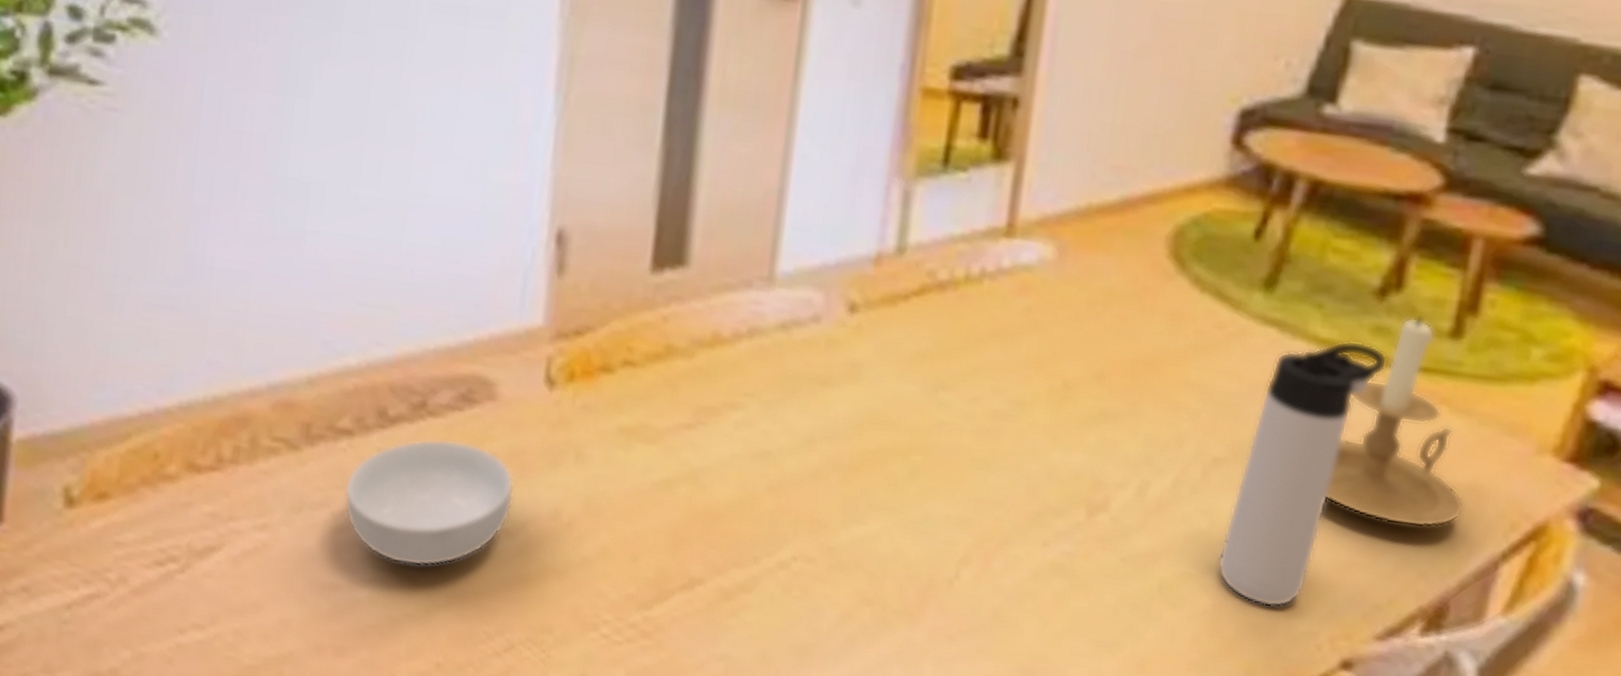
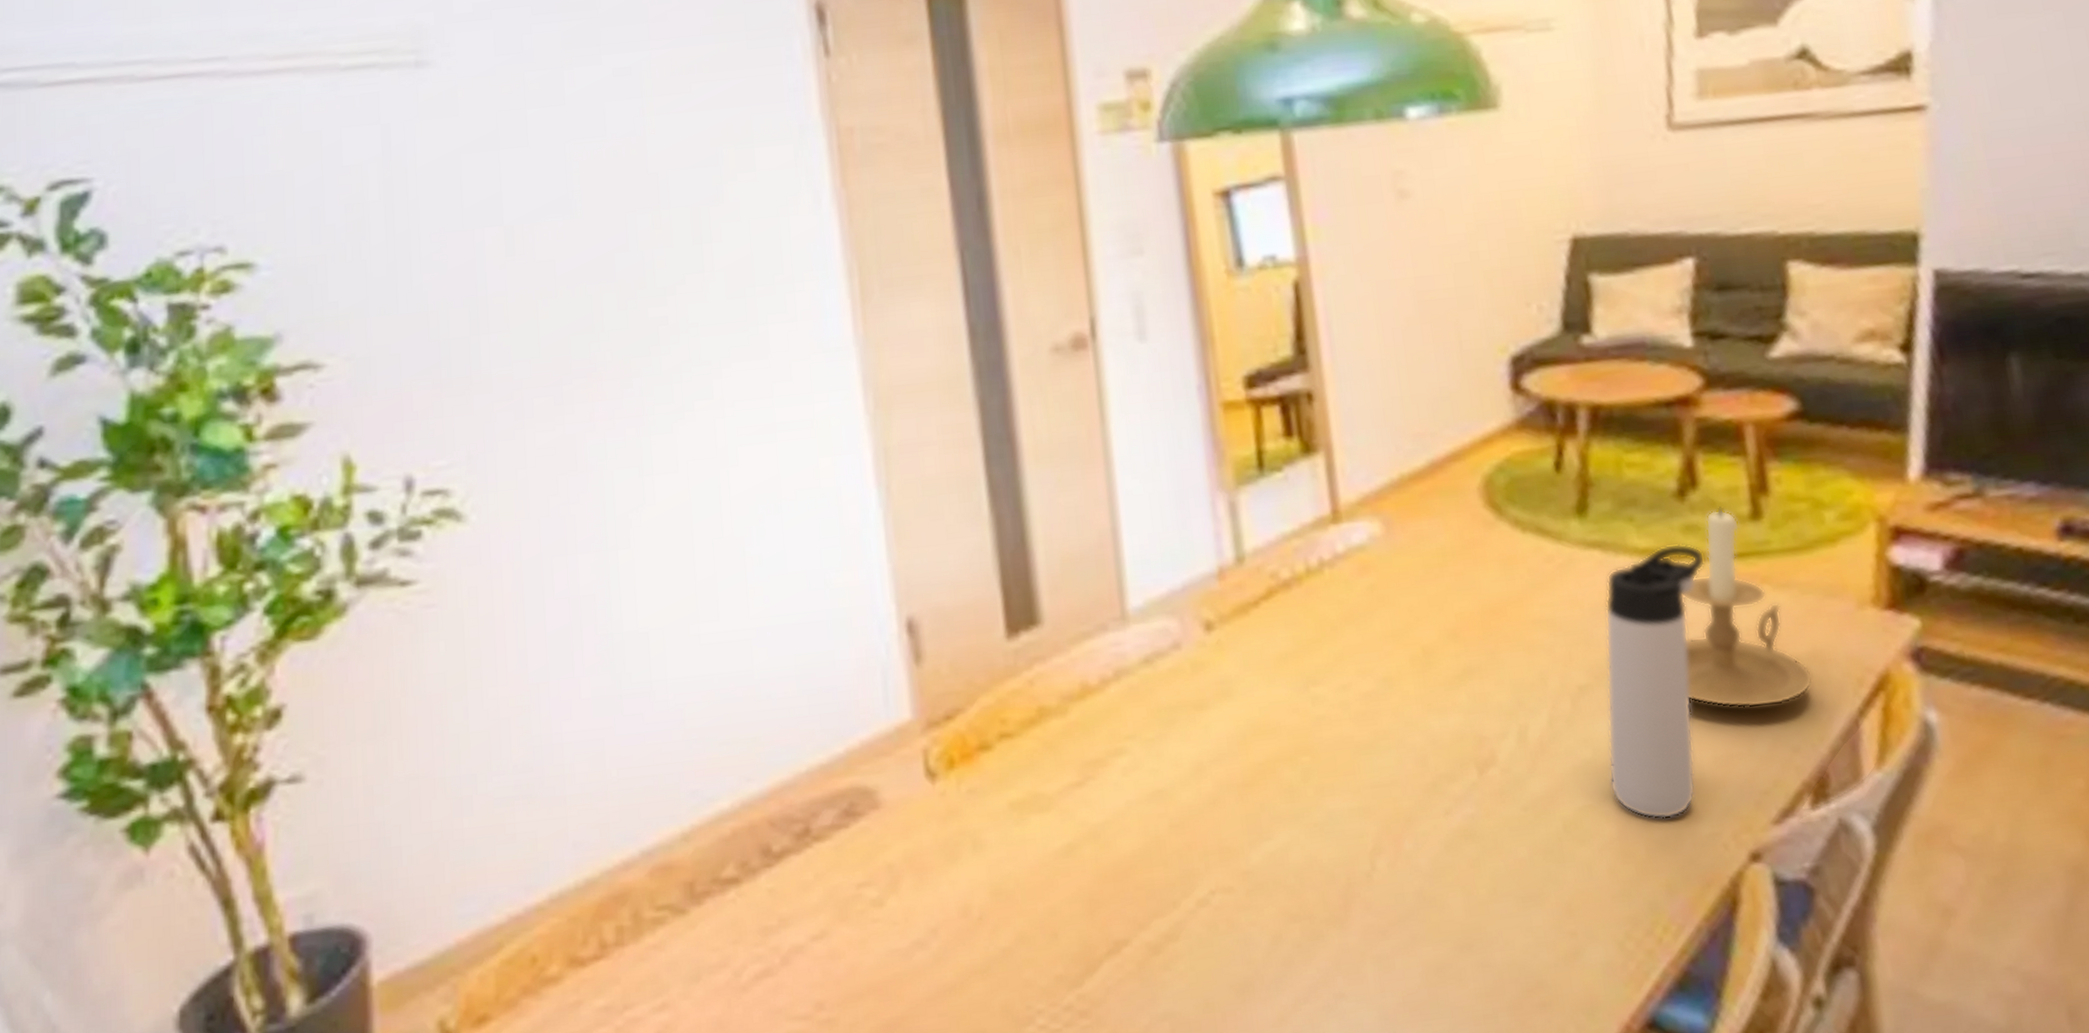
cereal bowl: present [344,439,514,567] -> none [741,859,919,1008]

